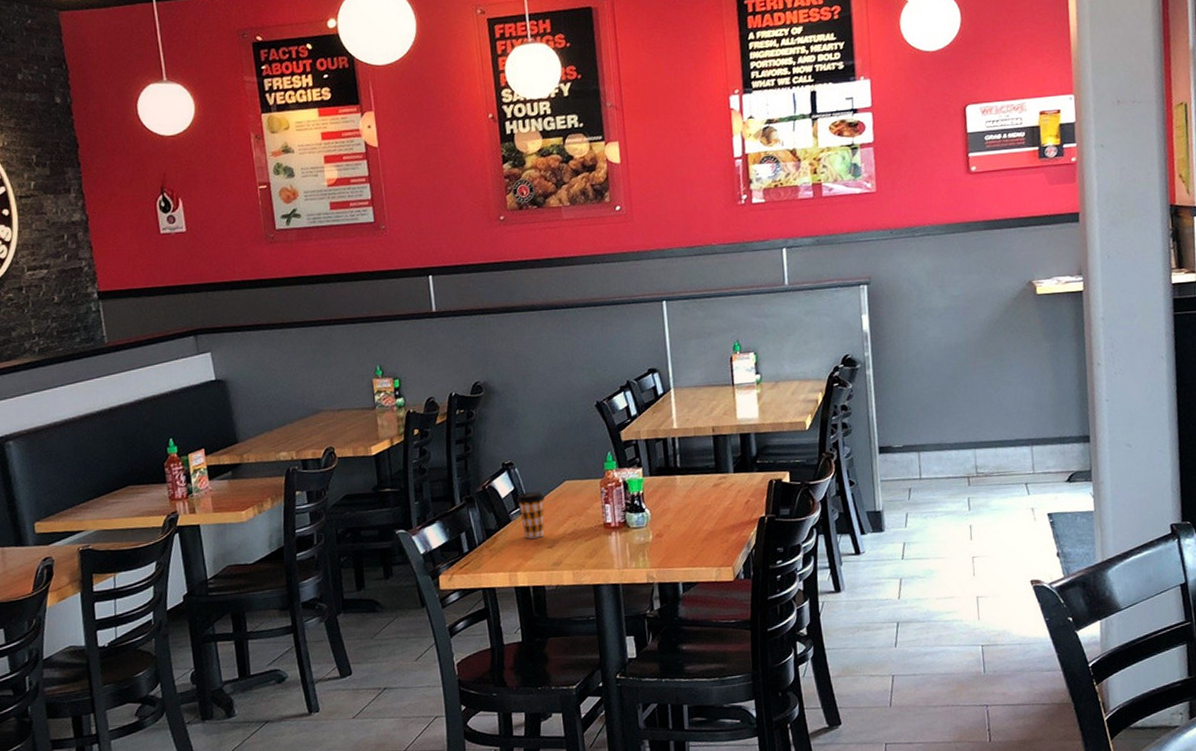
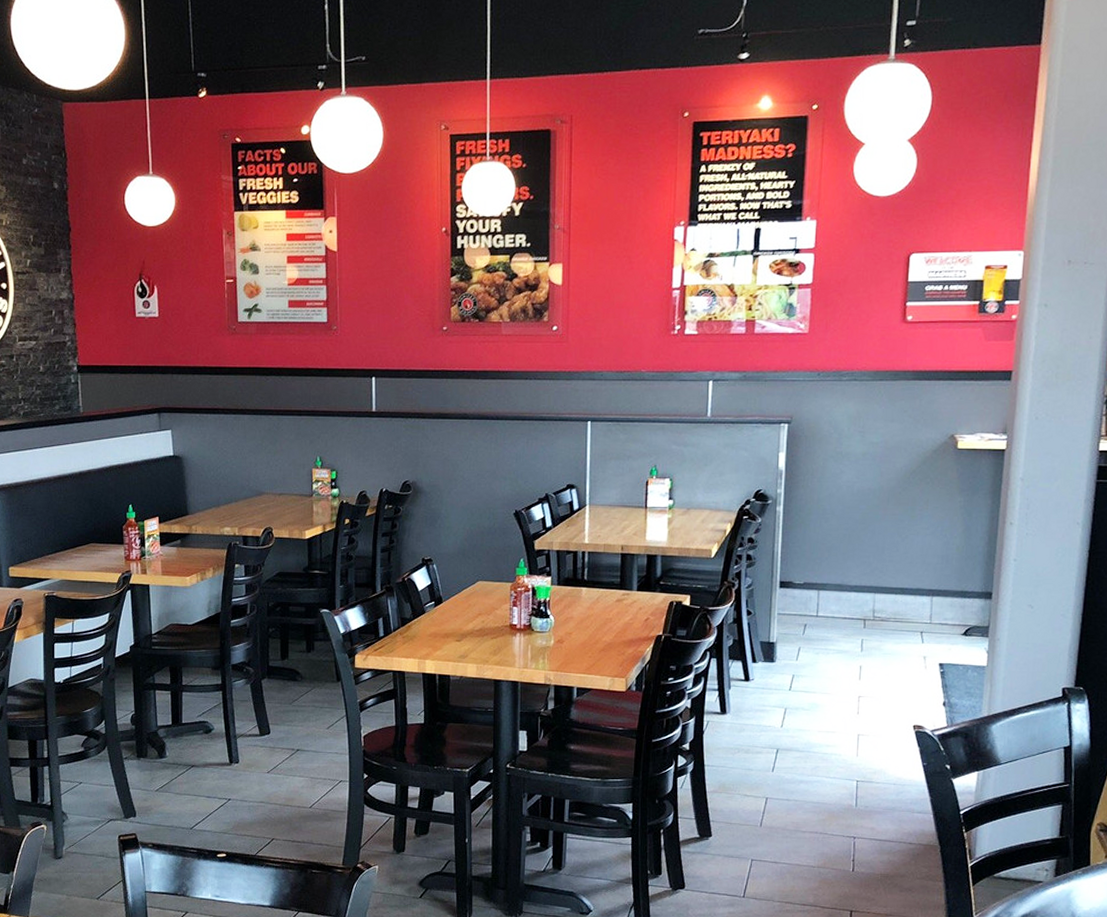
coffee cup: present [517,491,545,539] -> none [432,588,458,631]

